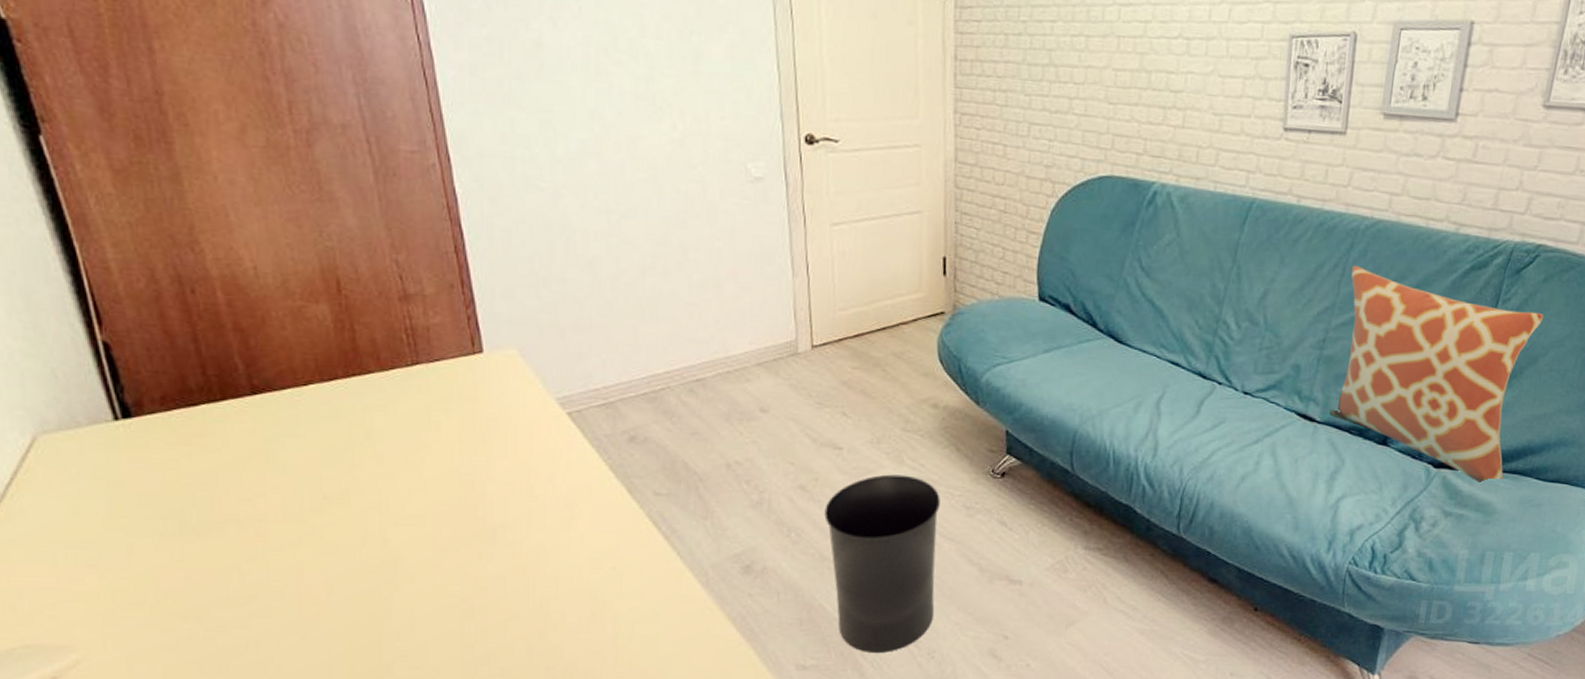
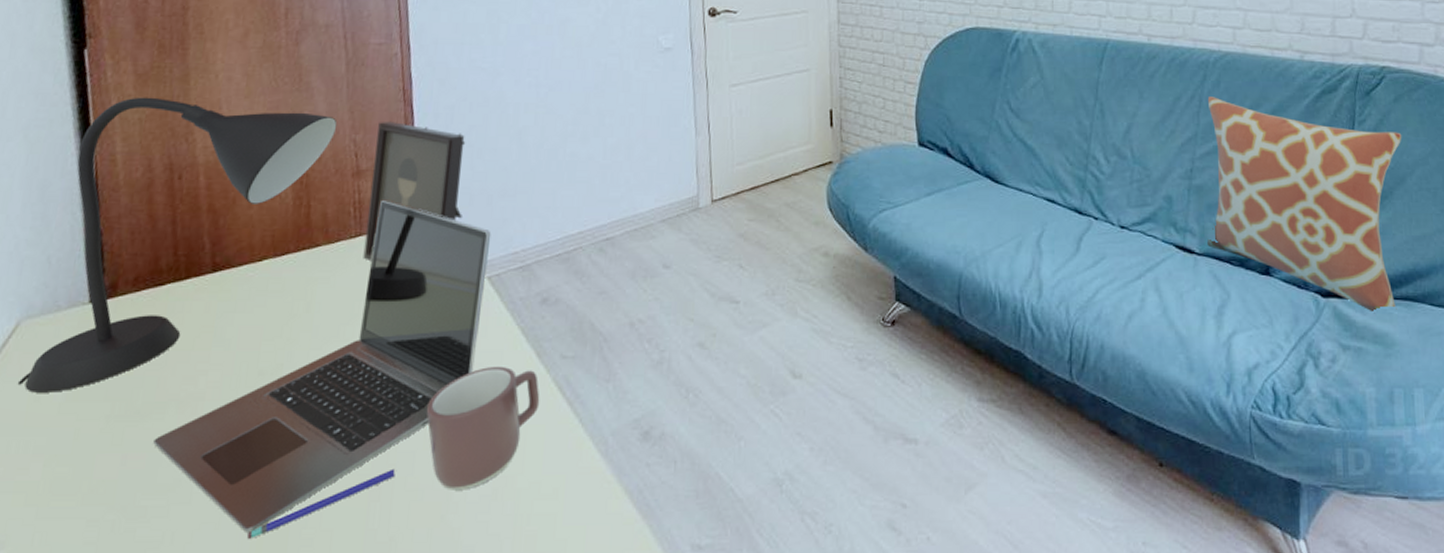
desk lamp: none [49,196,373,509] -> present [17,97,338,393]
laptop: none [218,327,567,643] -> present [153,199,491,532]
pen: none [338,591,487,650] -> present [247,468,396,540]
picture frame: none [422,241,532,392] -> present [363,121,466,262]
mug: none [513,499,634,612] -> present [426,366,540,490]
waste bin: present [824,474,940,653] -> none [721,327,833,528]

